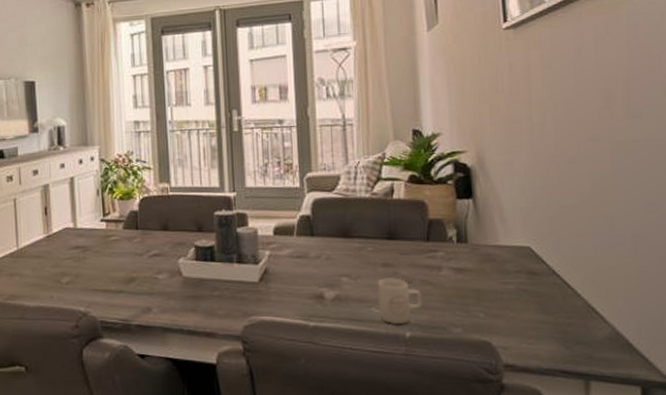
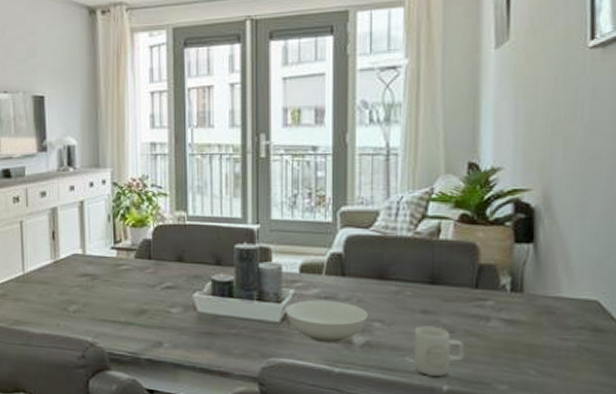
bowl: none [263,259,336,299] -> present [286,299,368,343]

